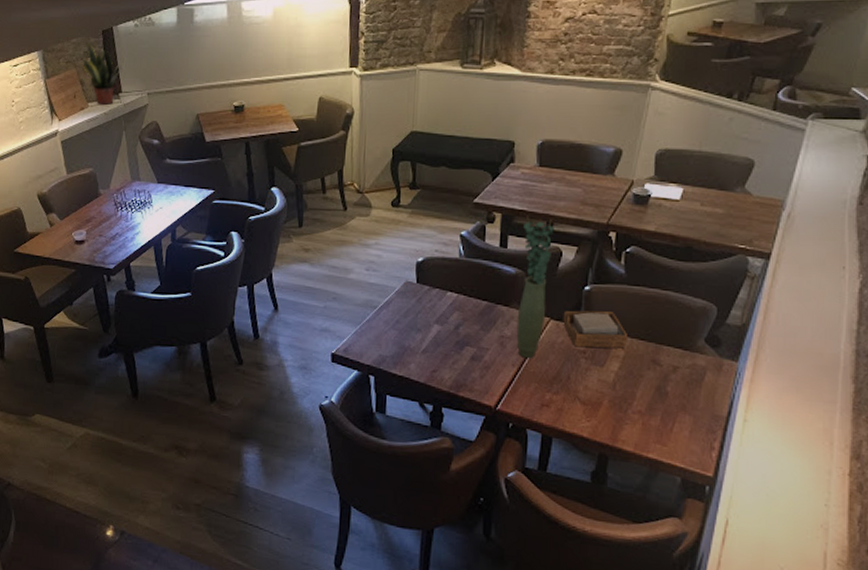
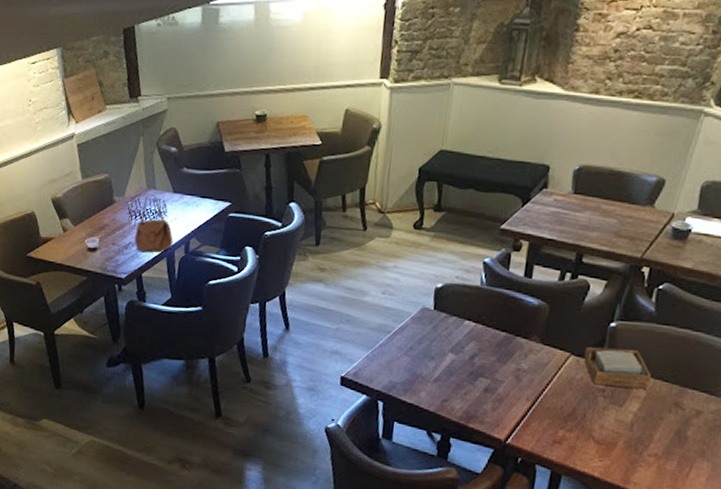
potted plant: present [83,44,123,106] -> none [102,42,144,109]
handbag: none [121,185,160,242] -> present [134,194,174,253]
vase: present [516,214,554,359] -> none [533,244,584,394]

